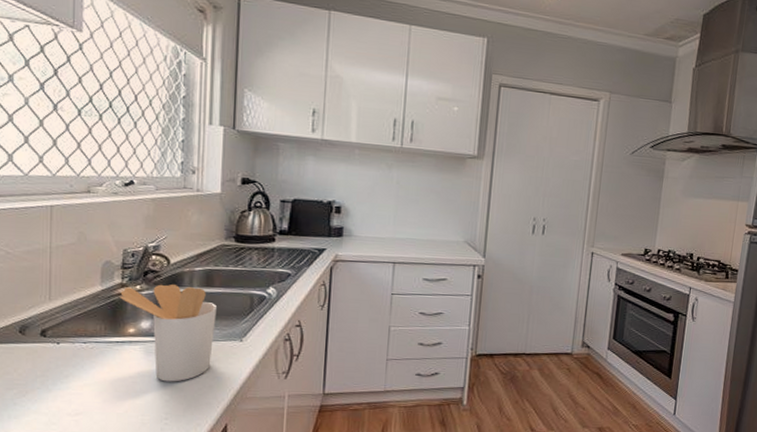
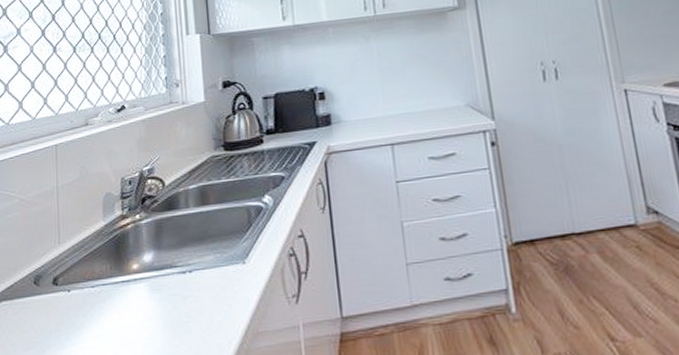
utensil holder: present [120,284,218,382] -> none [121,207,216,323]

